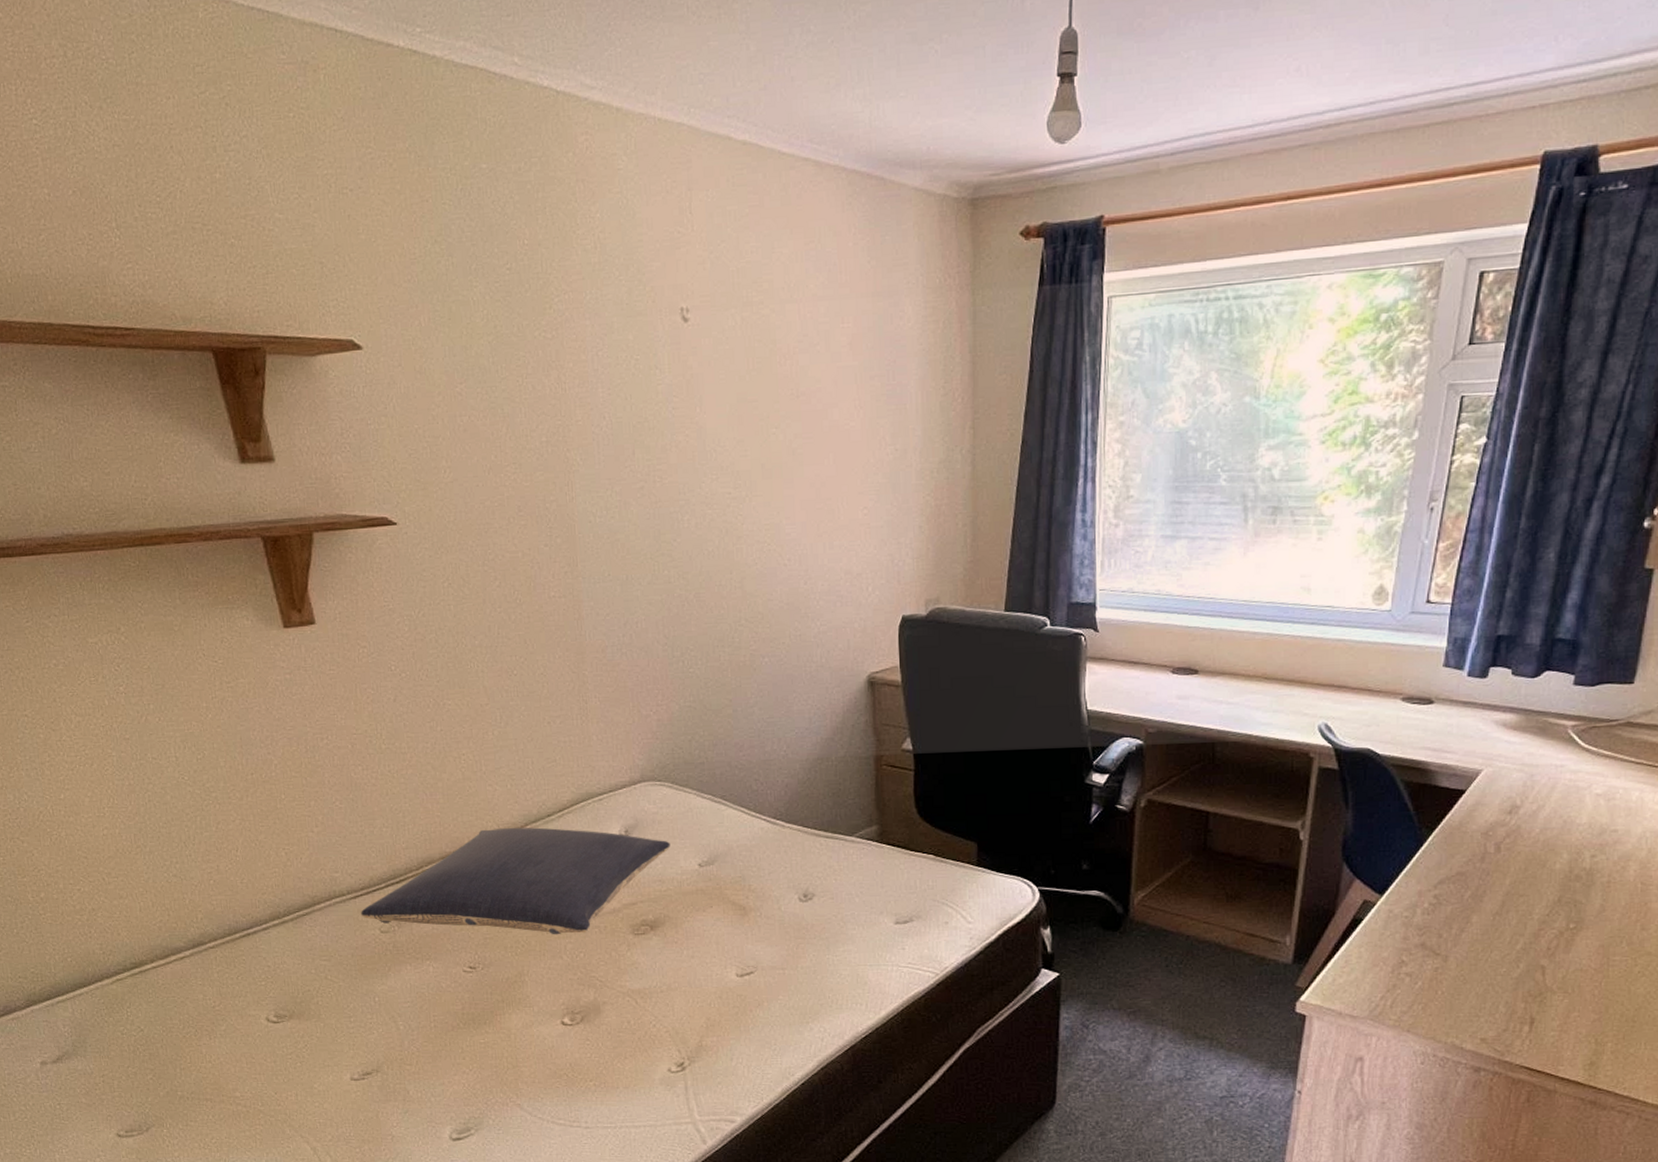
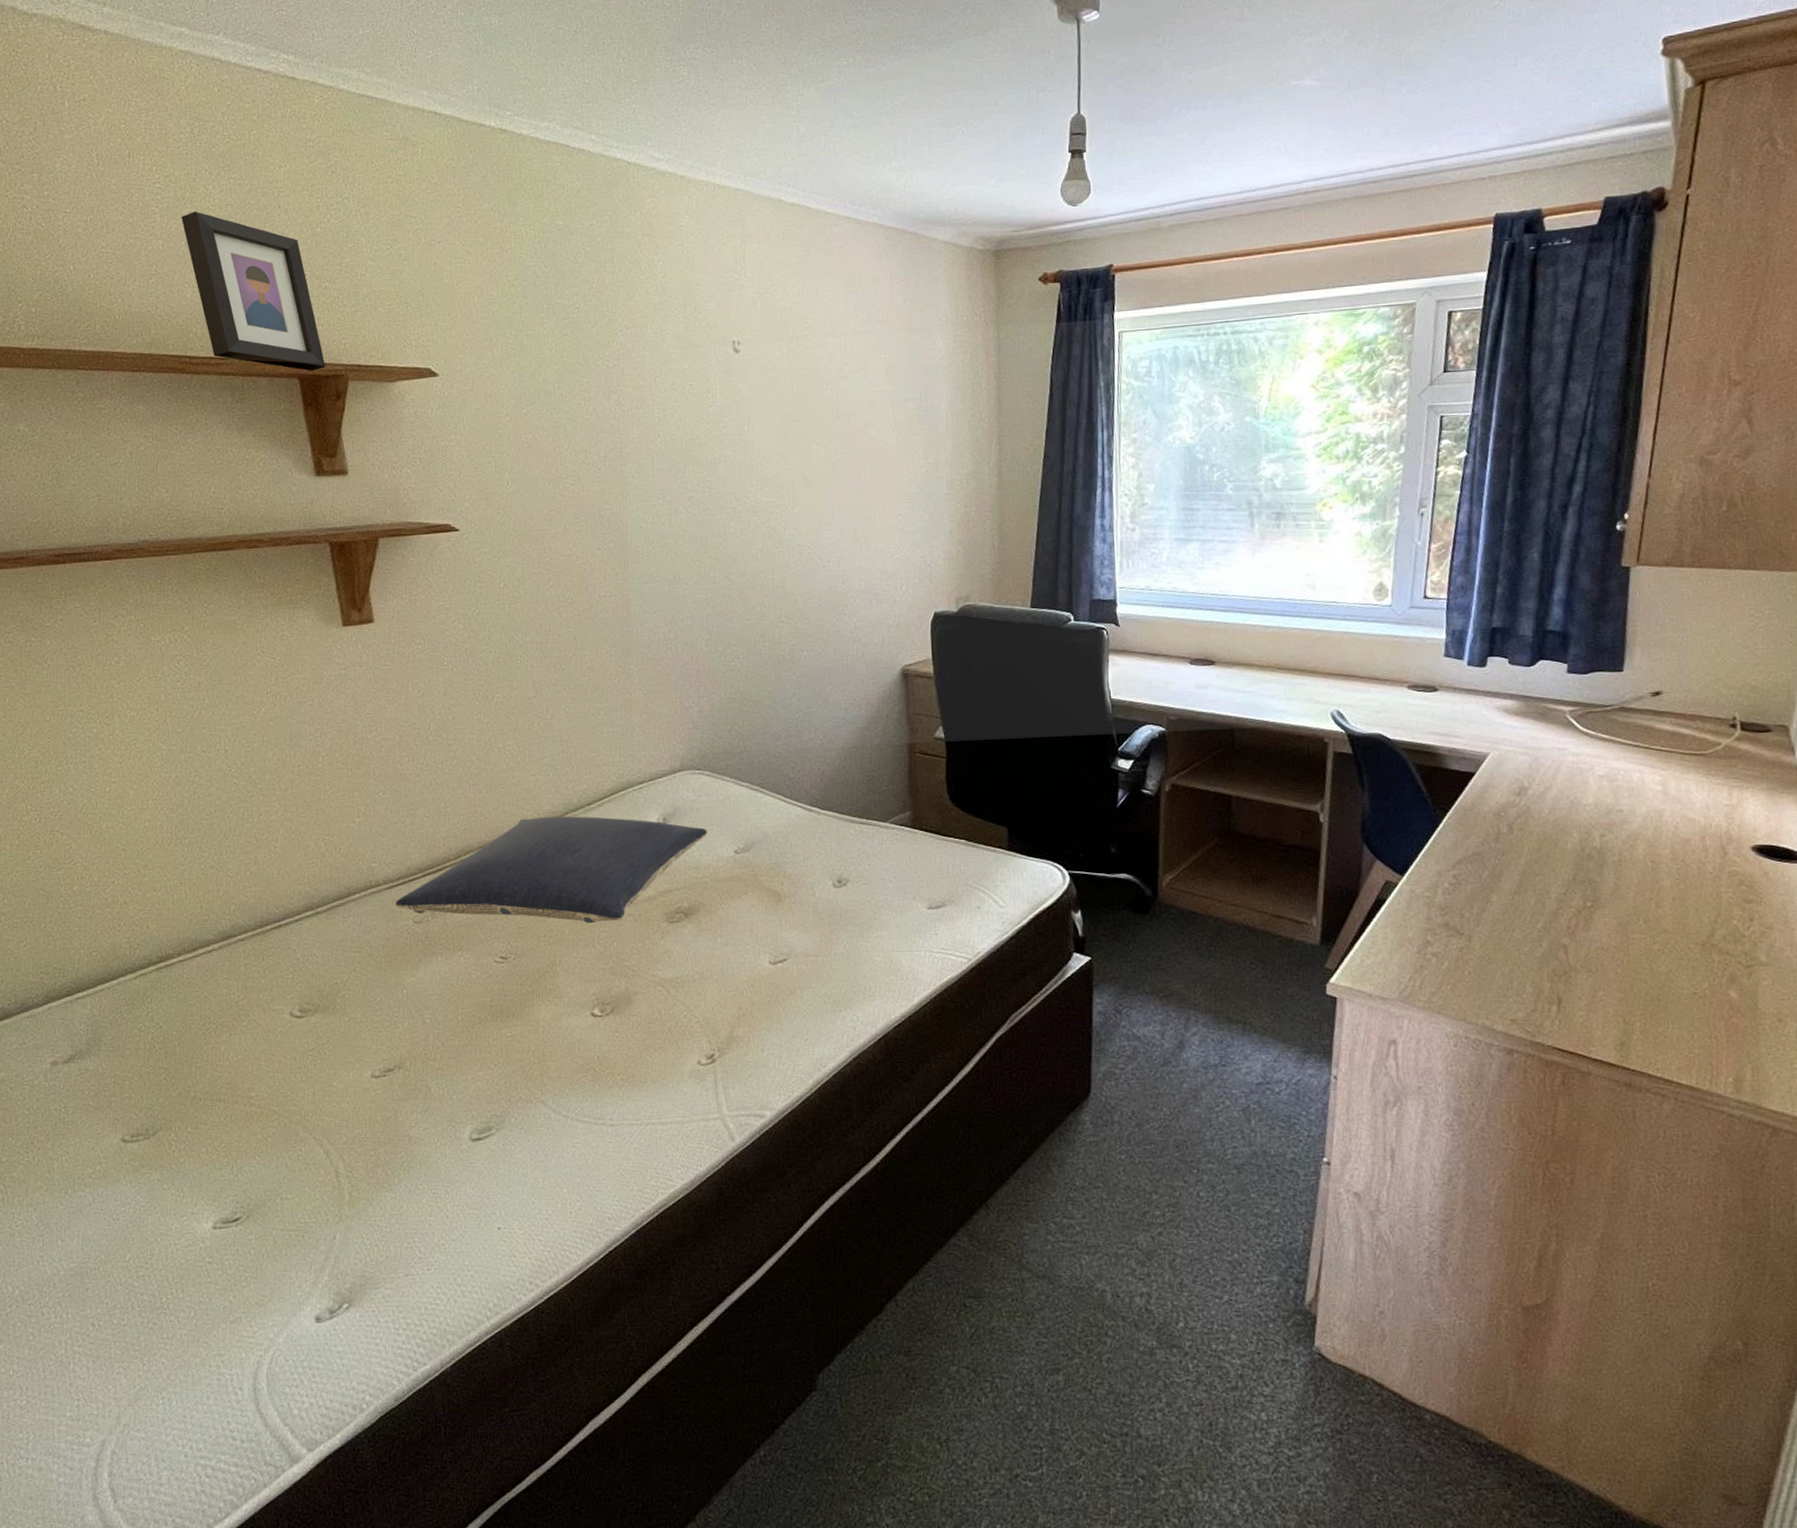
picture frame: none [65,153,240,344] -> present [181,211,326,372]

